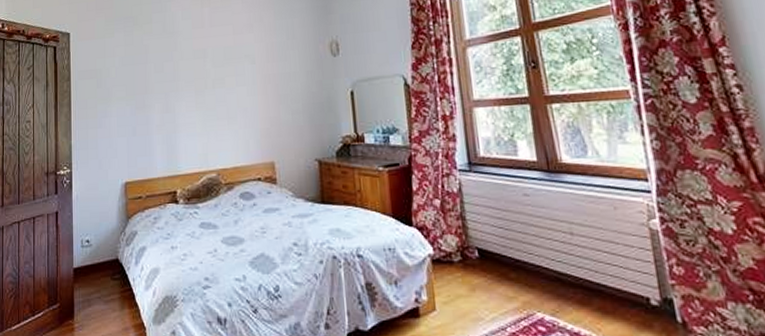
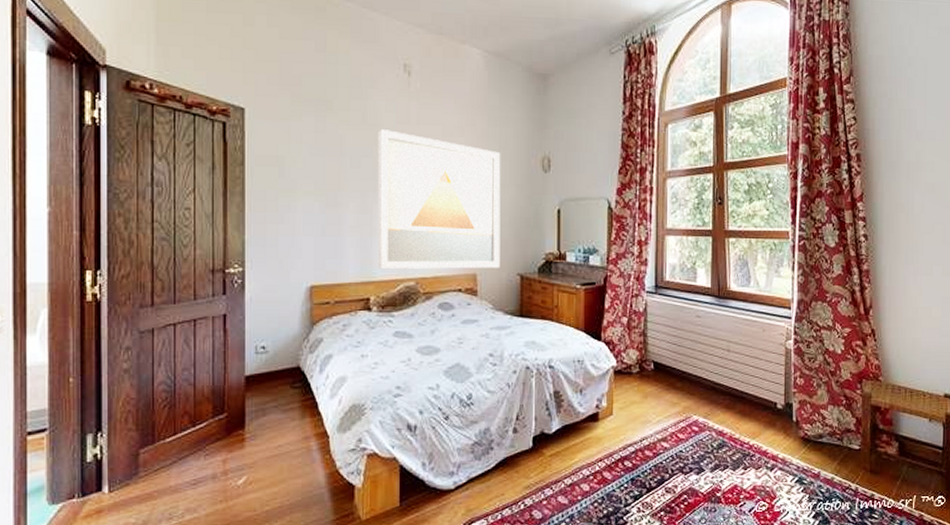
wall art: none [176,35,297,163] -> present [377,129,501,269]

